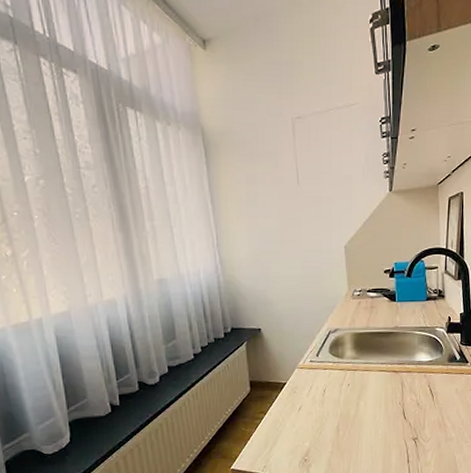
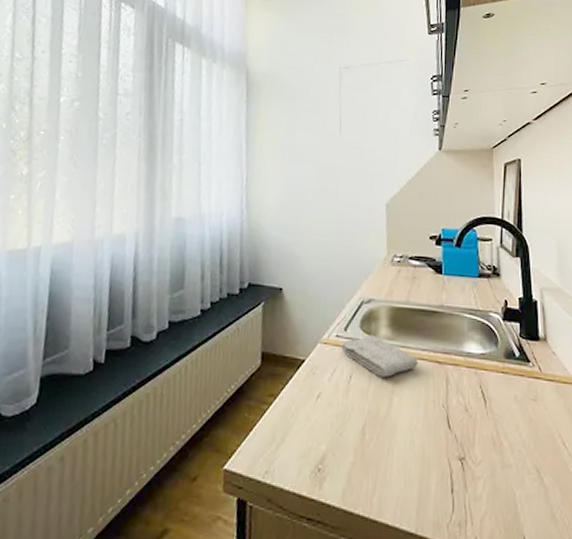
washcloth: none [315,357,378,388] -> present [341,334,418,377]

